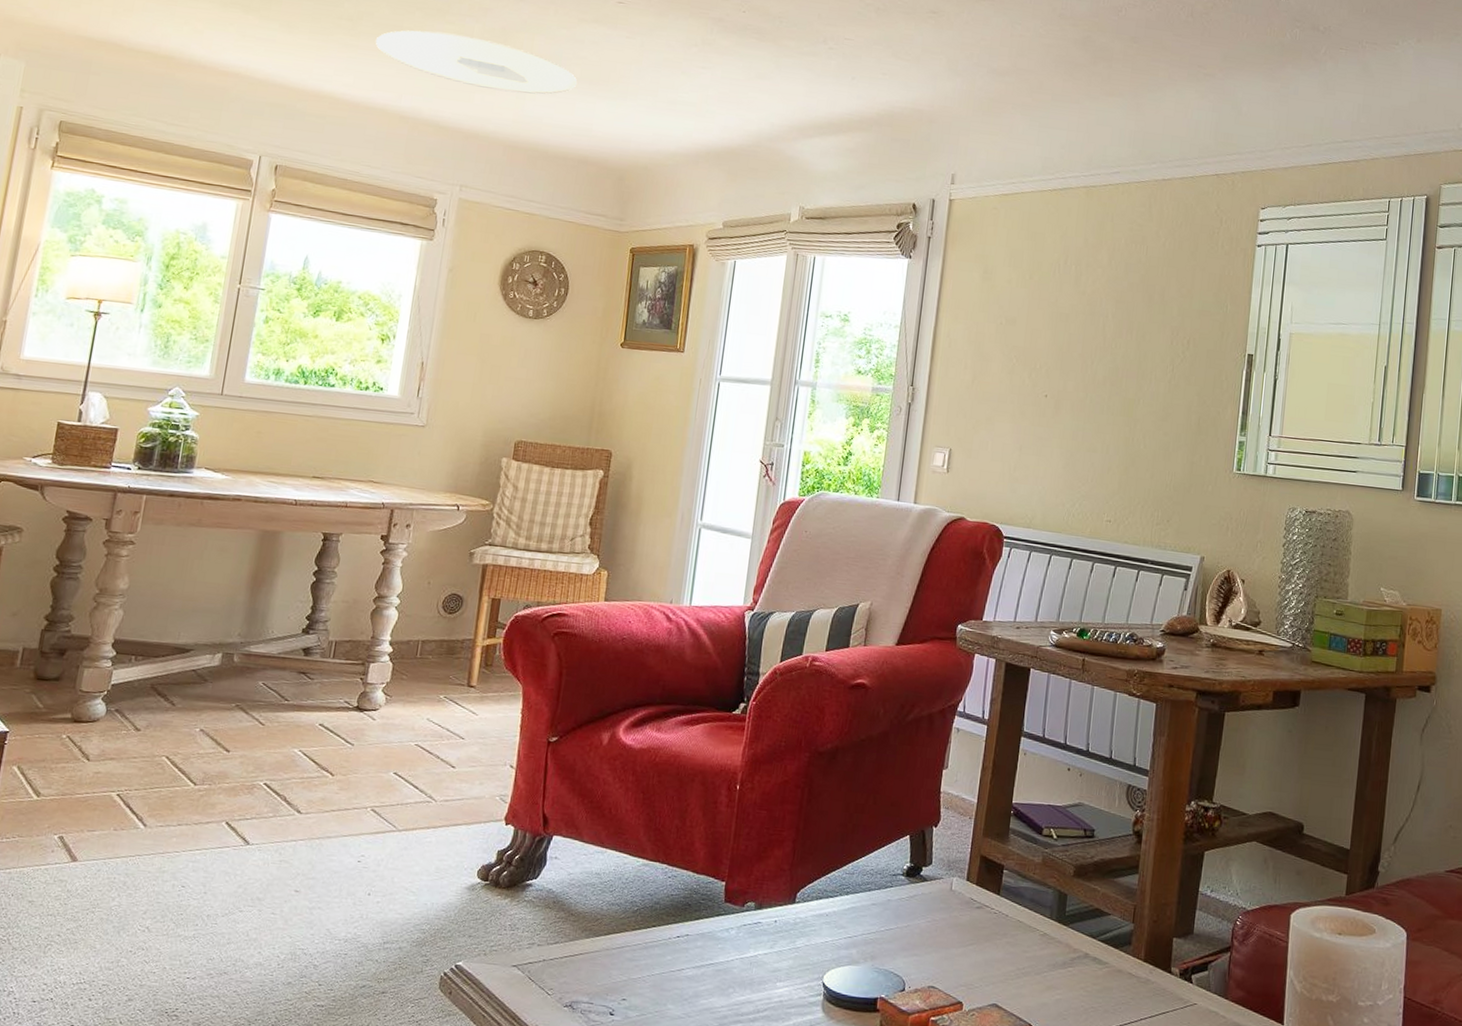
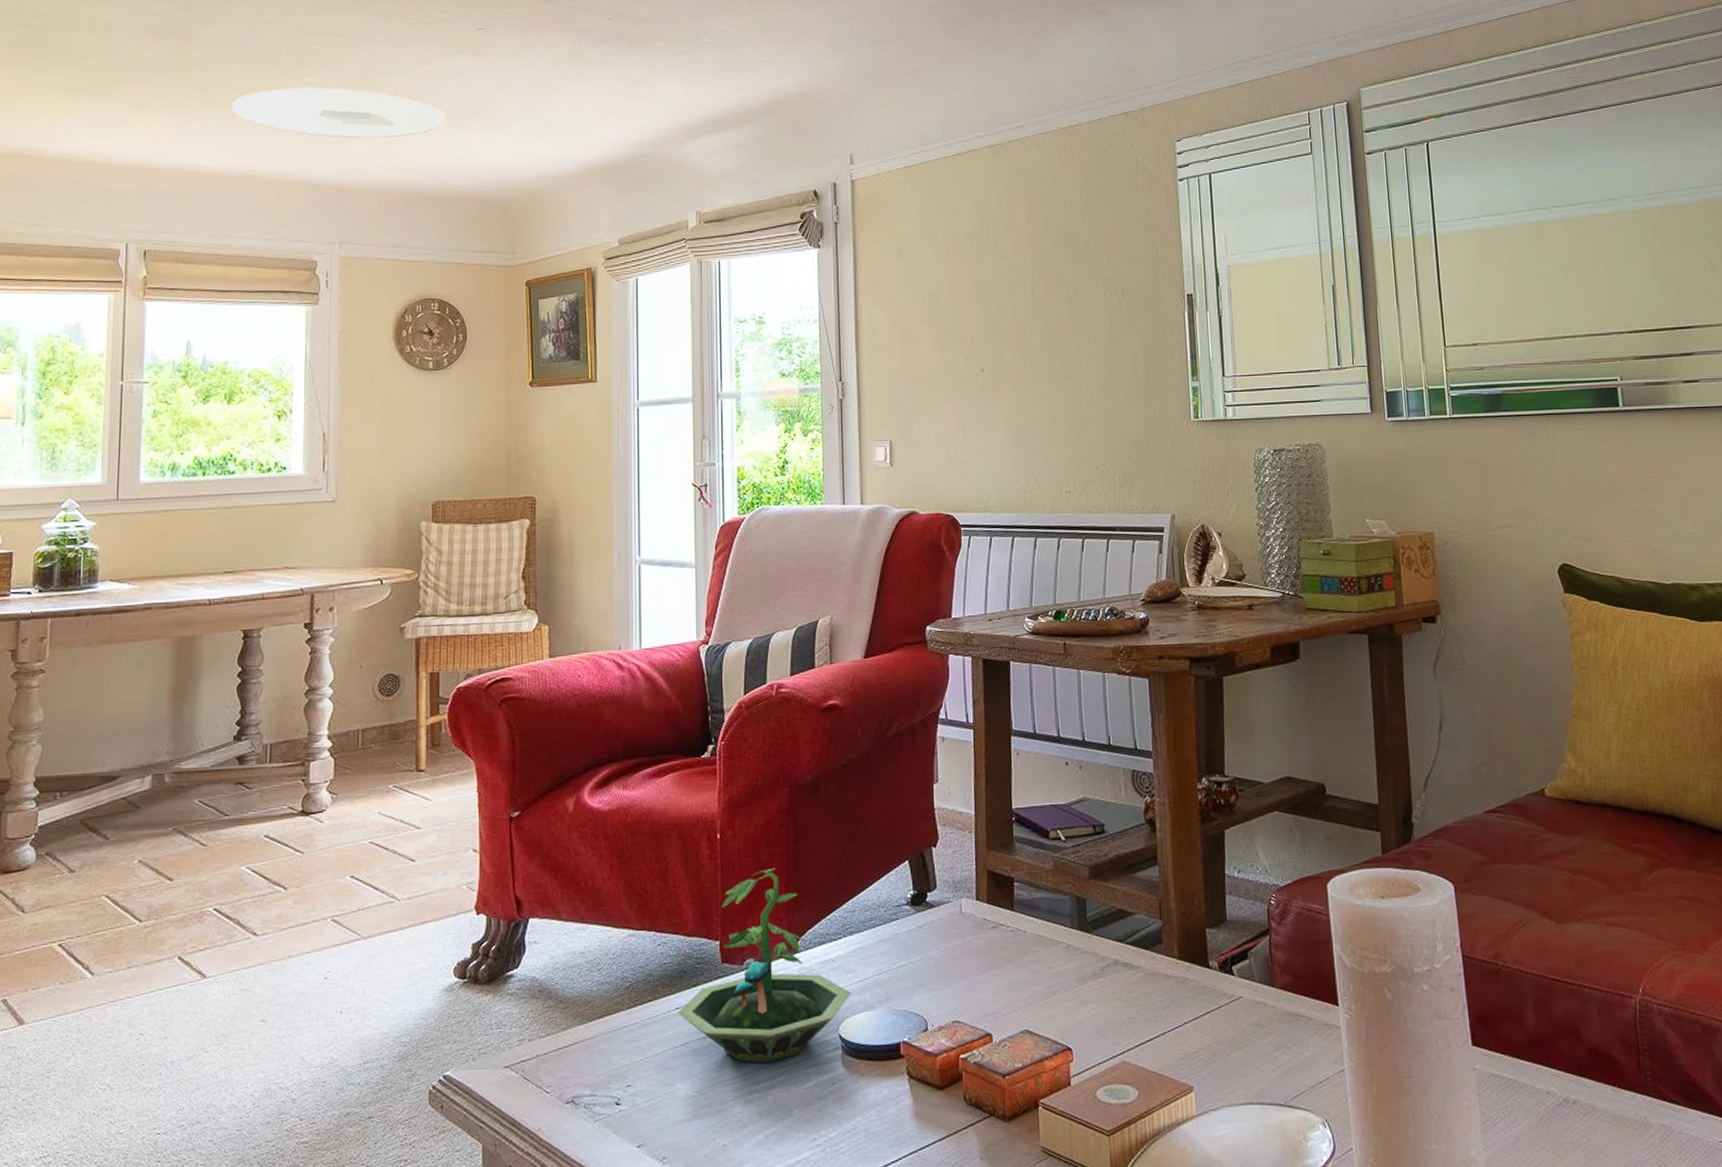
terrarium: none [678,823,839,998] -> present [678,868,851,1063]

